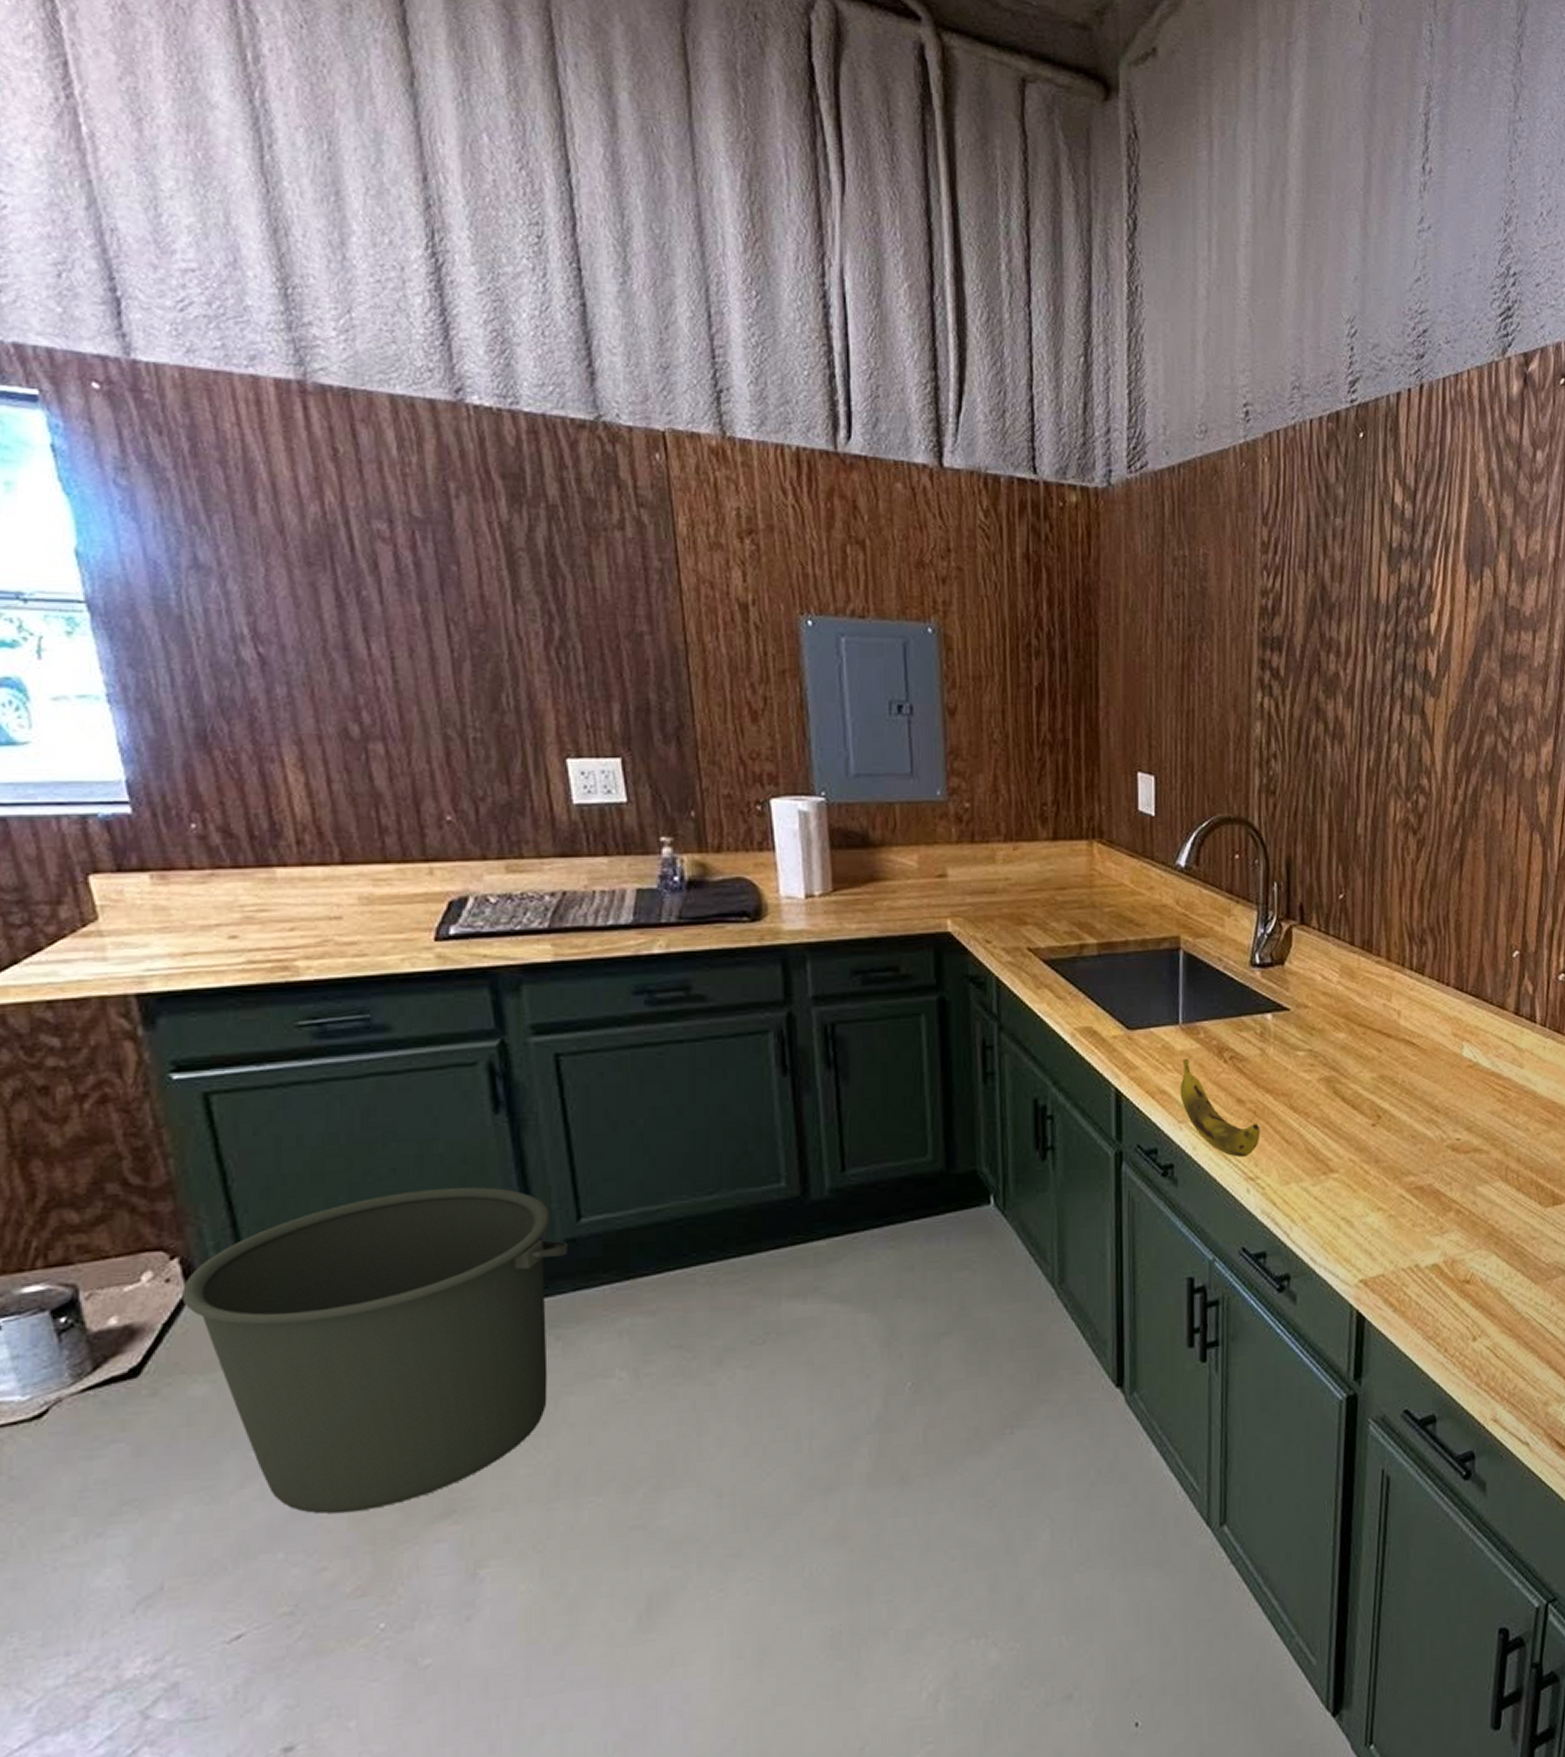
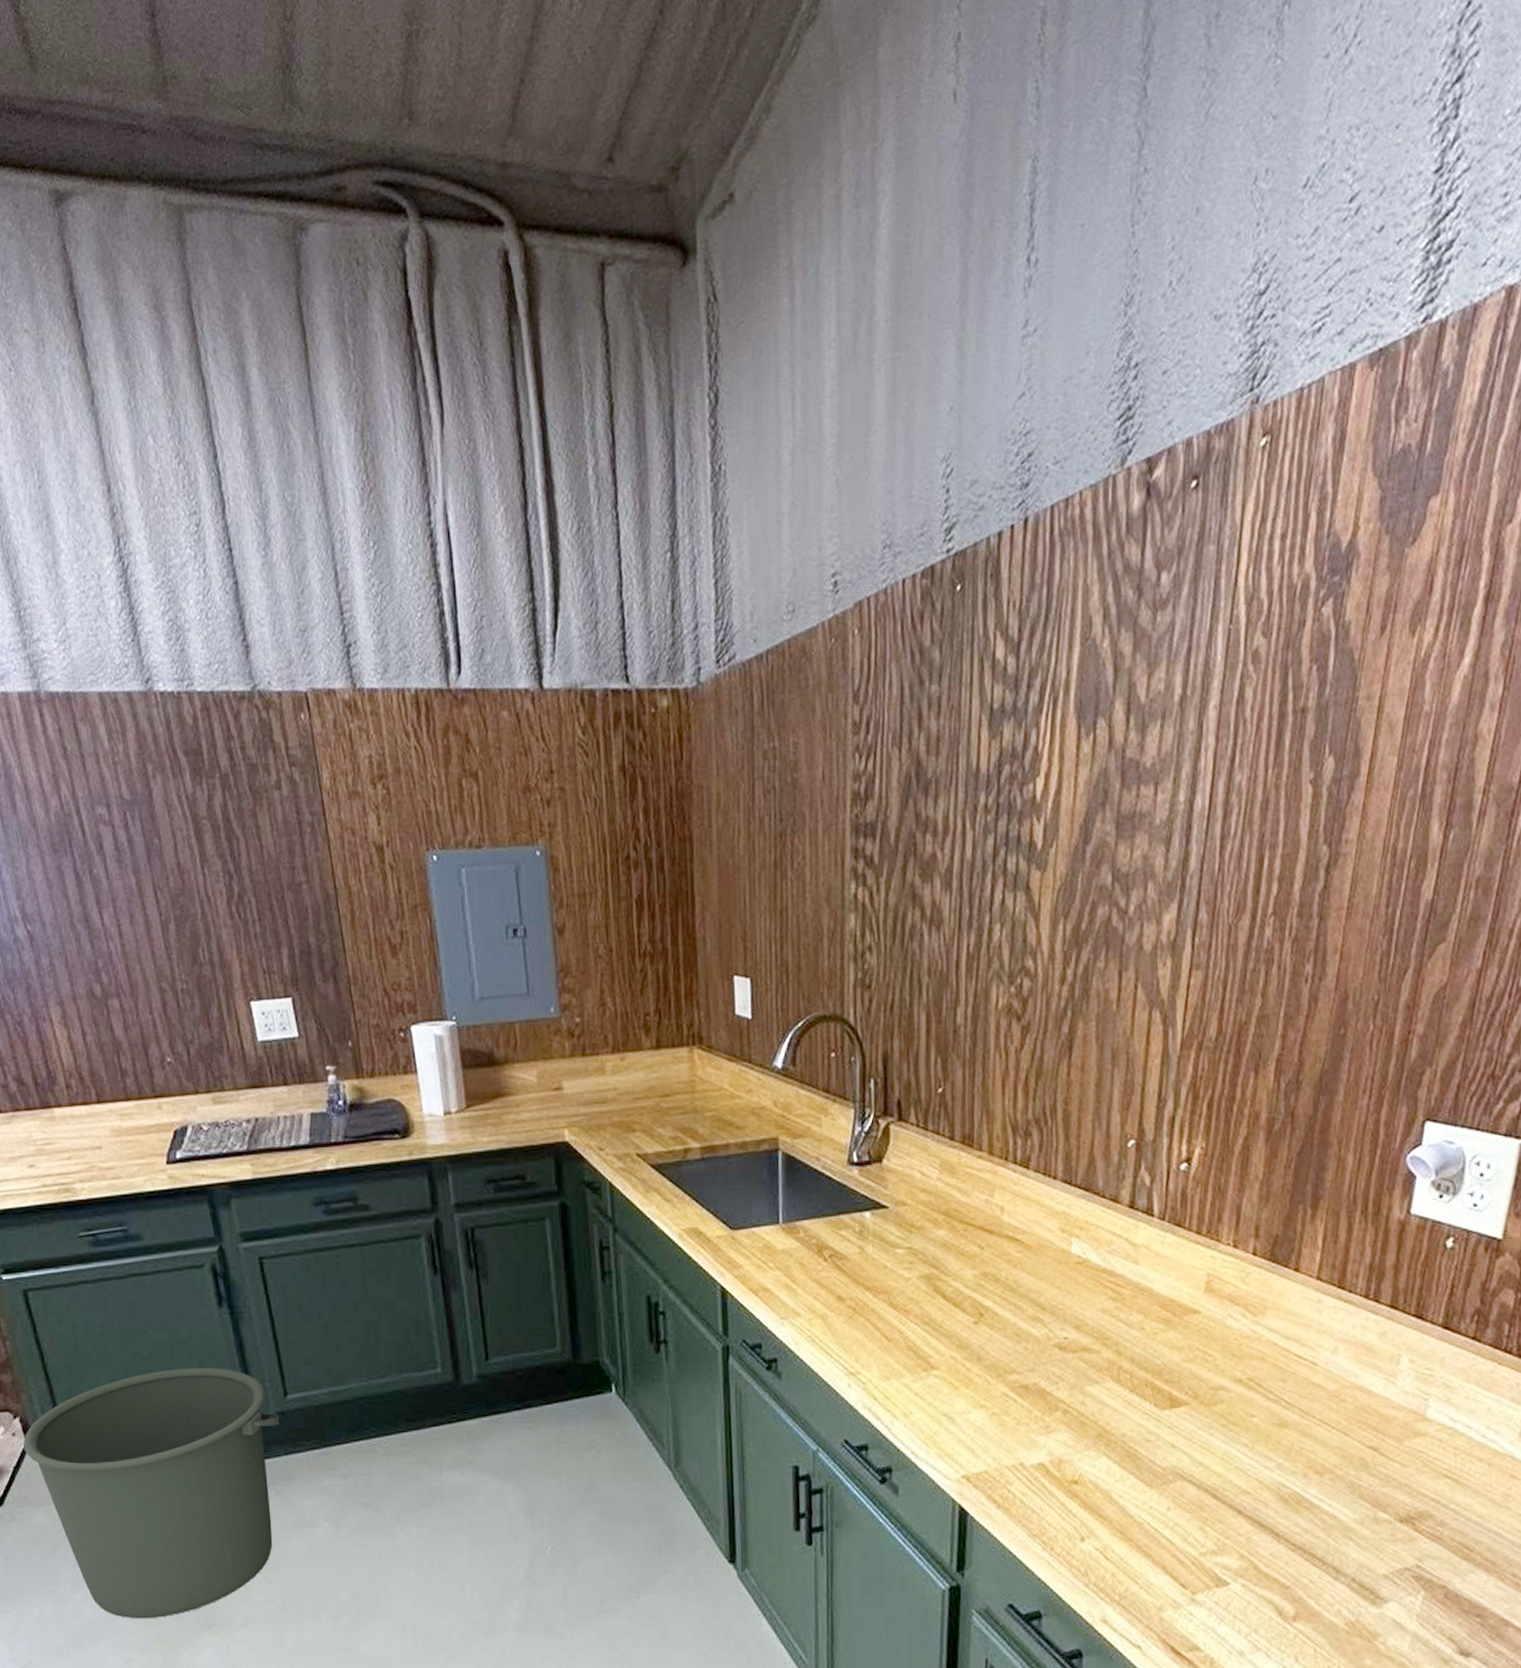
banana: present [1180,1059,1261,1157] -> none [781,1257,861,1353]

